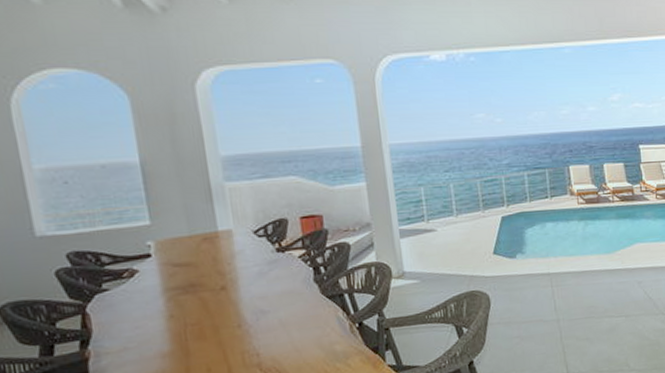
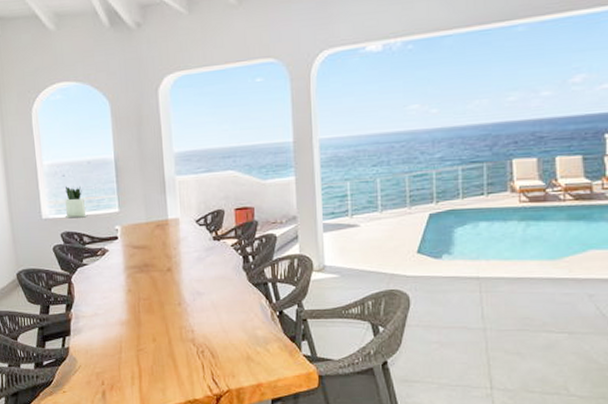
planter: none [69,194,106,235] -> present [64,185,88,219]

